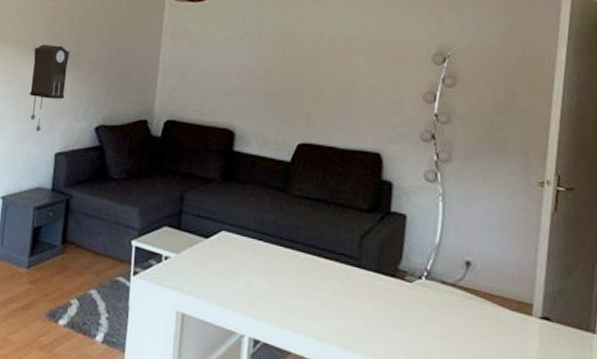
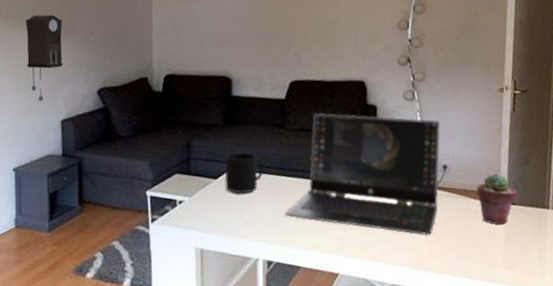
mug: none [216,213,260,260] -> present [225,153,264,194]
laptop computer: none [280,181,466,342] -> present [286,112,441,236]
potted succulent: none [505,280,556,344] -> present [476,173,517,225]

